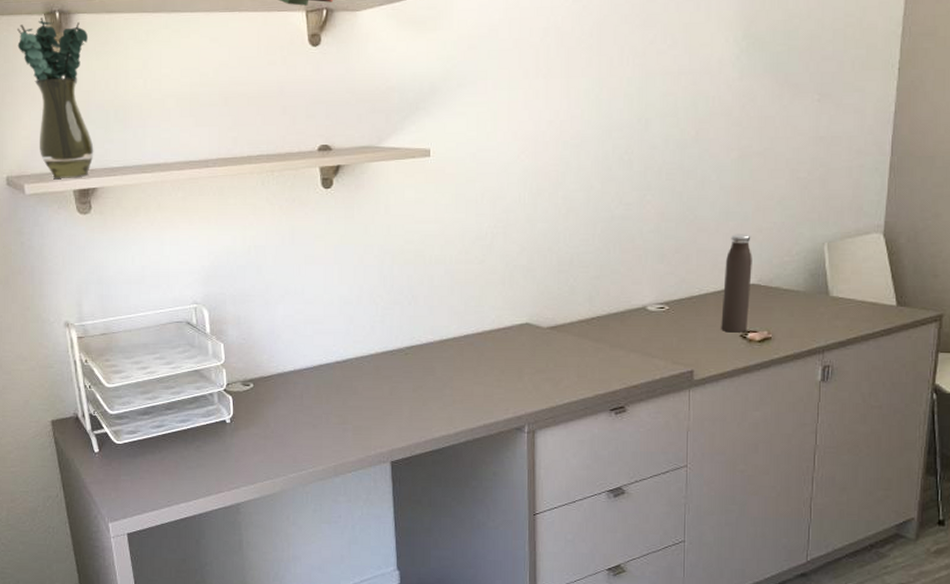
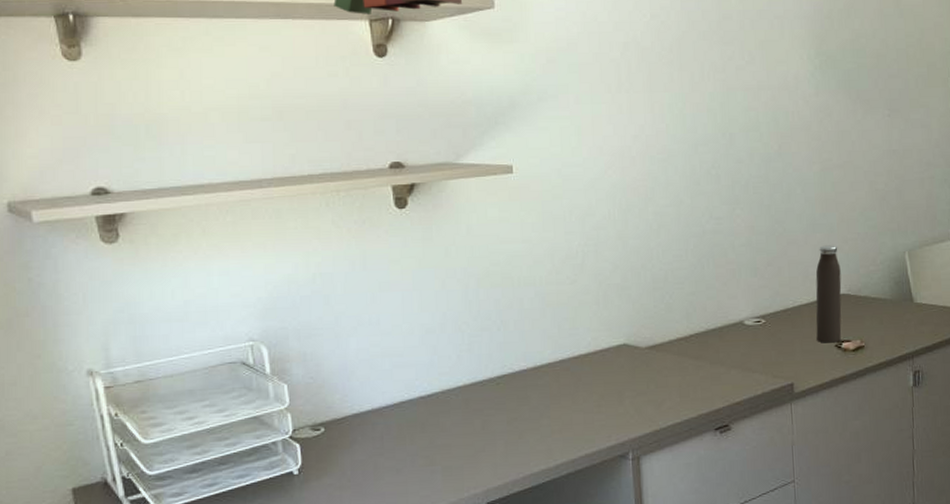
vase: present [16,17,94,178] -> none [18,20,121,203]

